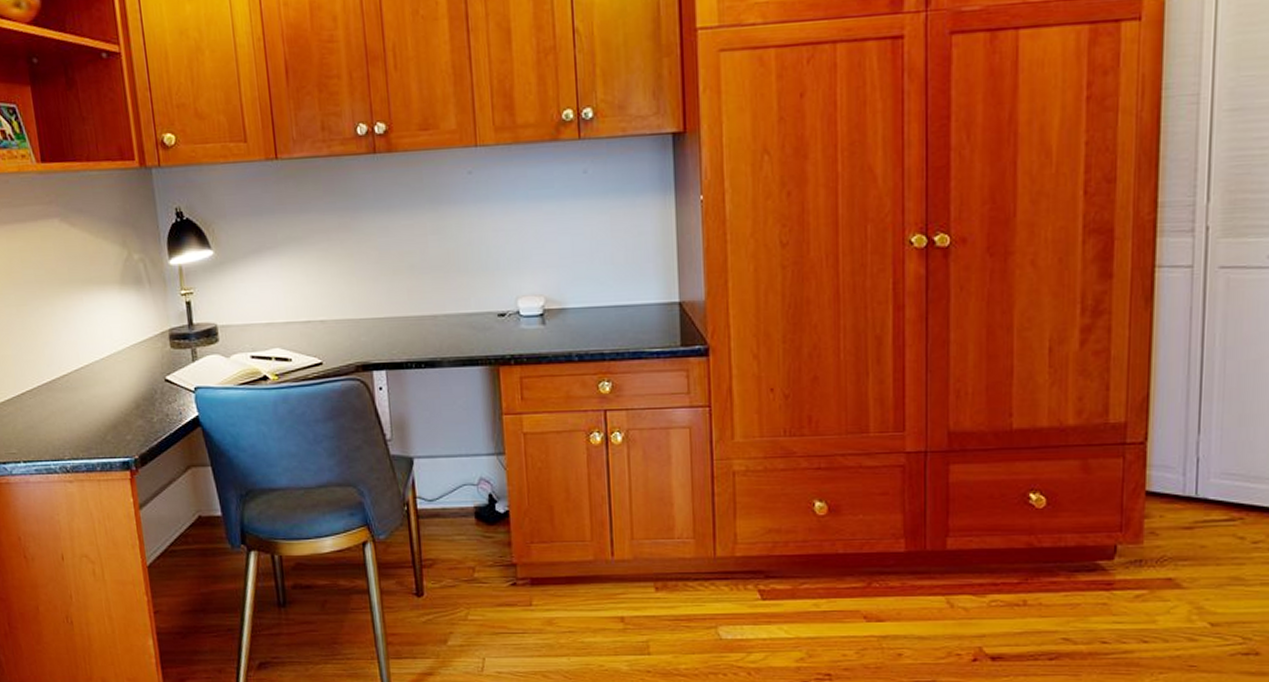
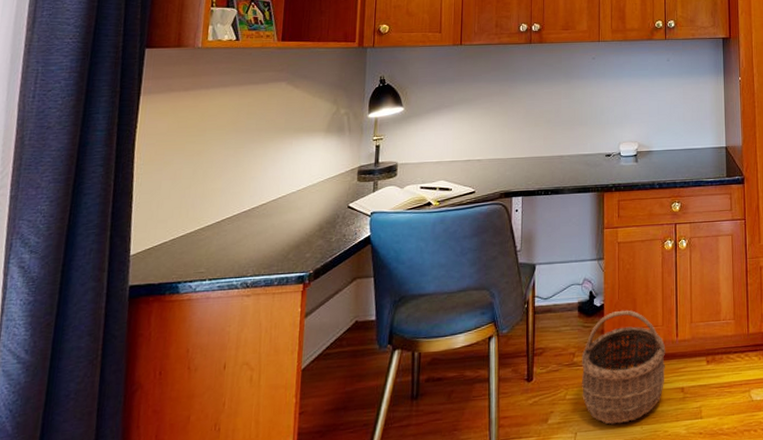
wicker basket: none [483,519,598,652] -> present [581,310,666,425]

